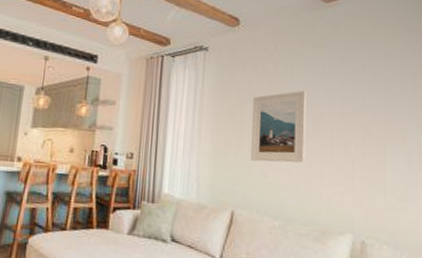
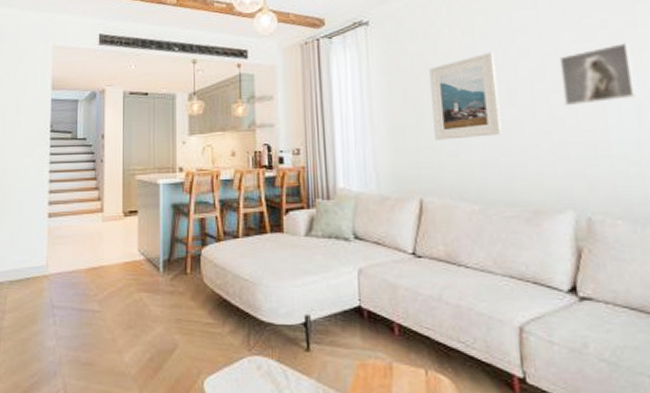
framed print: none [356,99,411,146] -> present [559,43,638,105]

